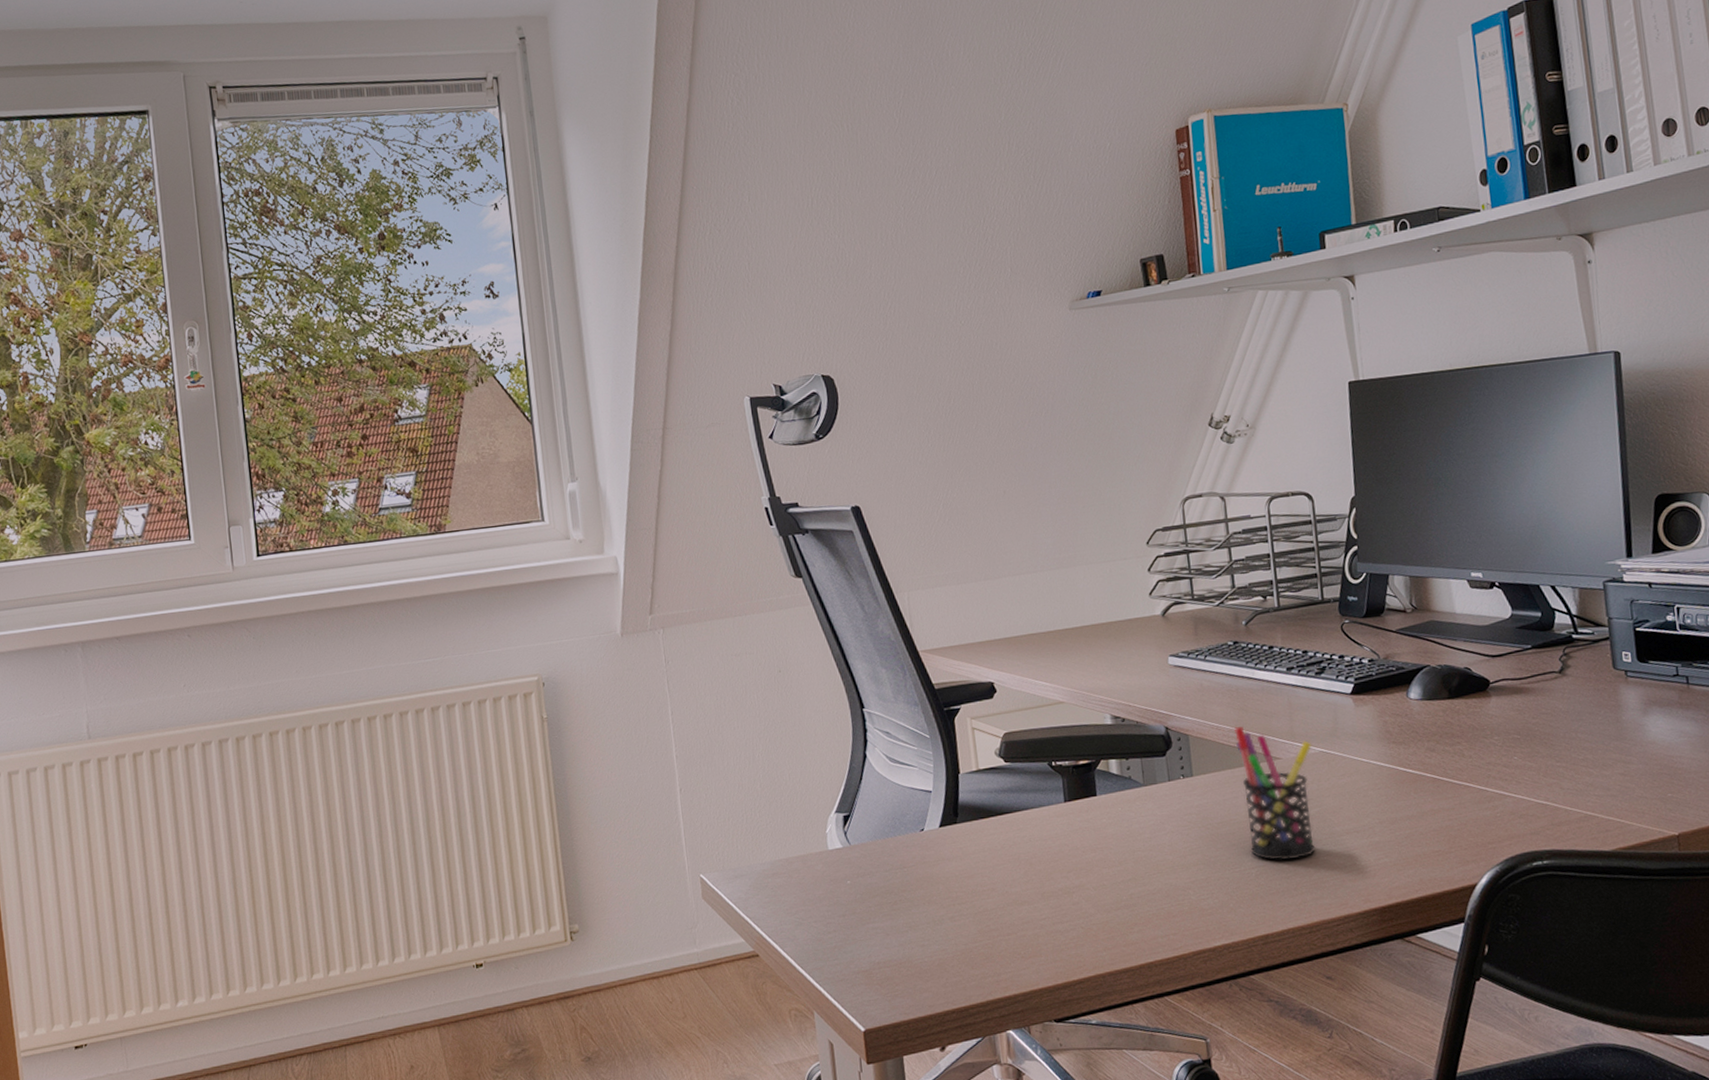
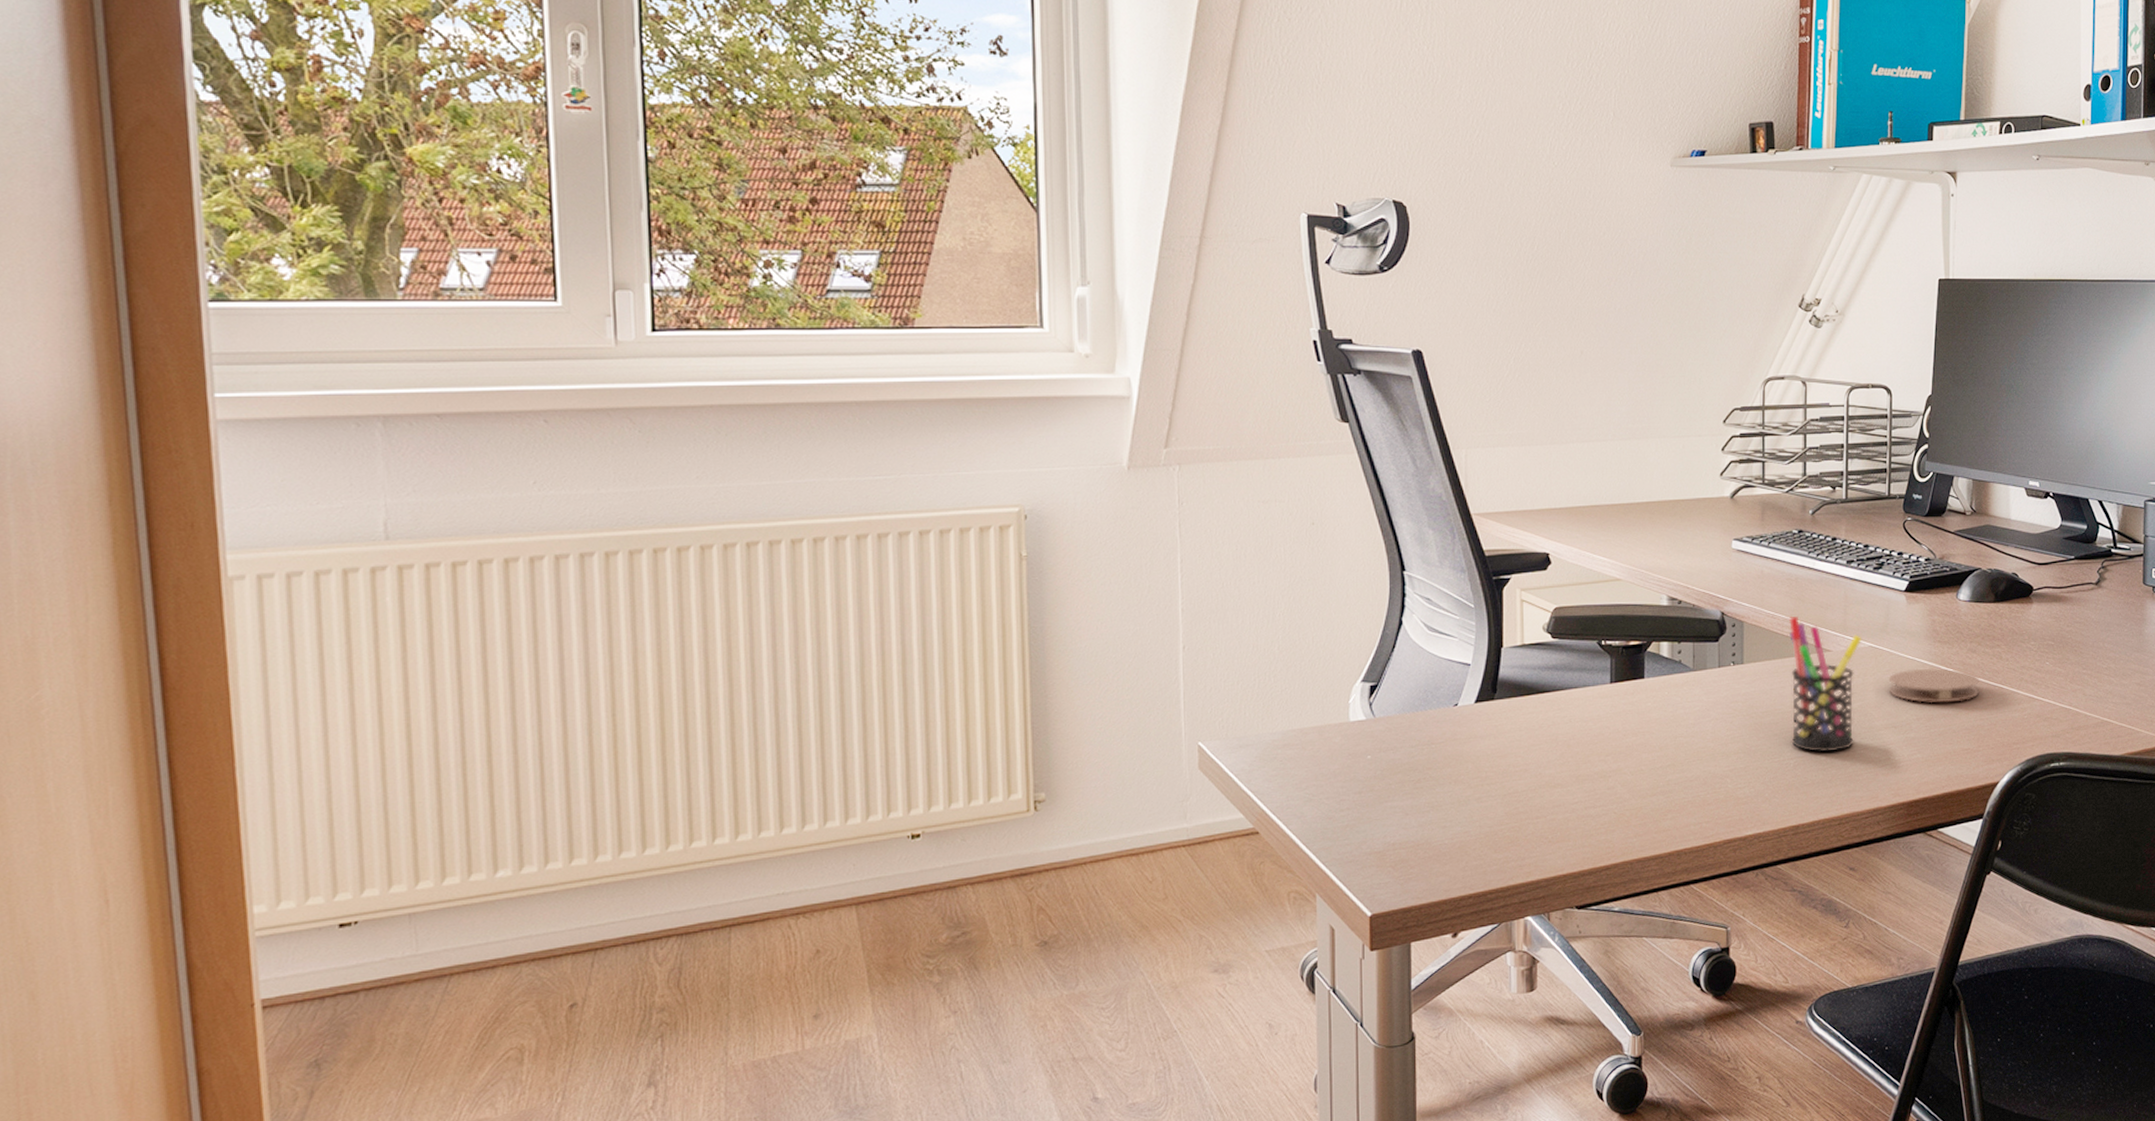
coaster: none [1344,769,1444,806] -> present [1888,668,1980,703]

